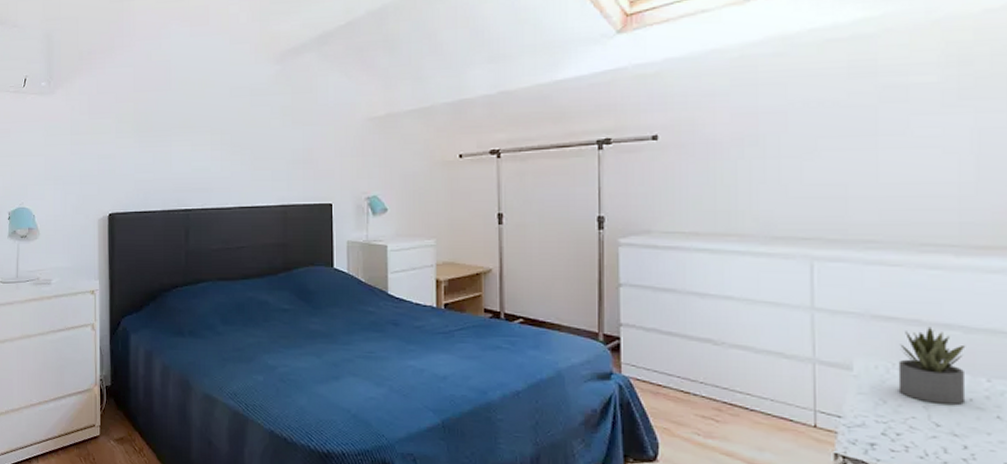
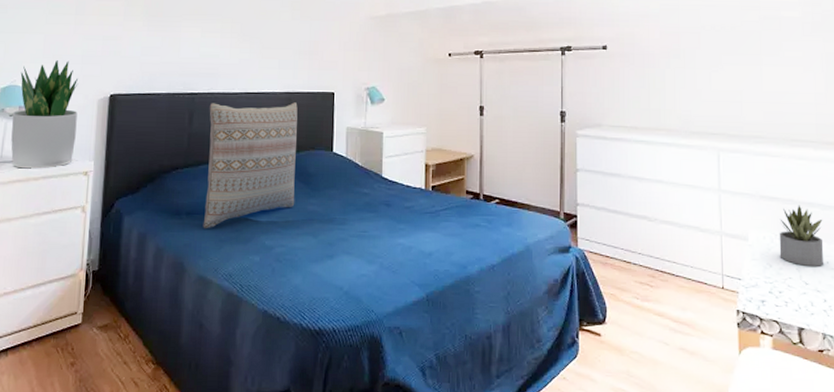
planter: none [23,181,81,288] -> present [11,60,78,169]
pillow: none [204,216,296,347] -> present [203,102,298,228]

